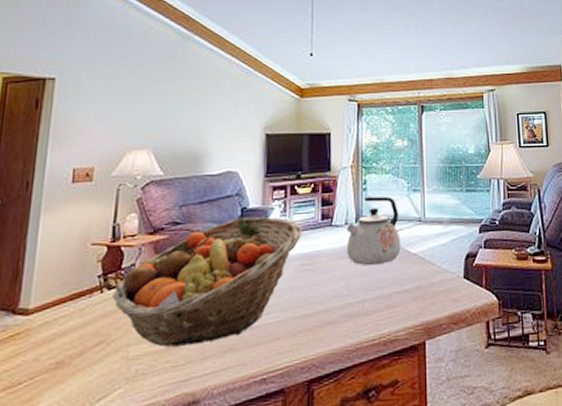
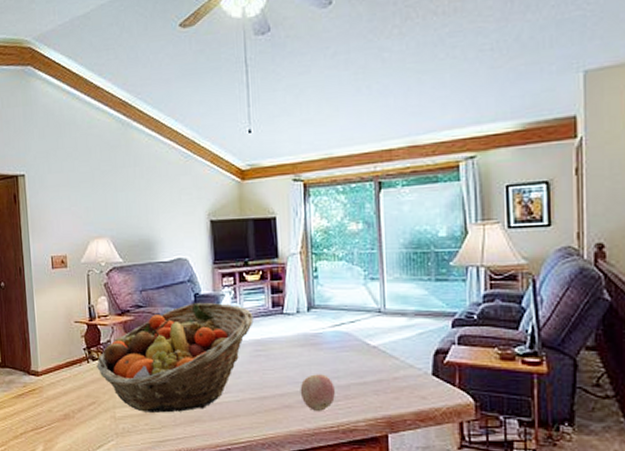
apple: none [344,285,378,325] -> present [300,374,335,411]
kettle: present [346,196,401,266] -> none [298,285,359,356]

